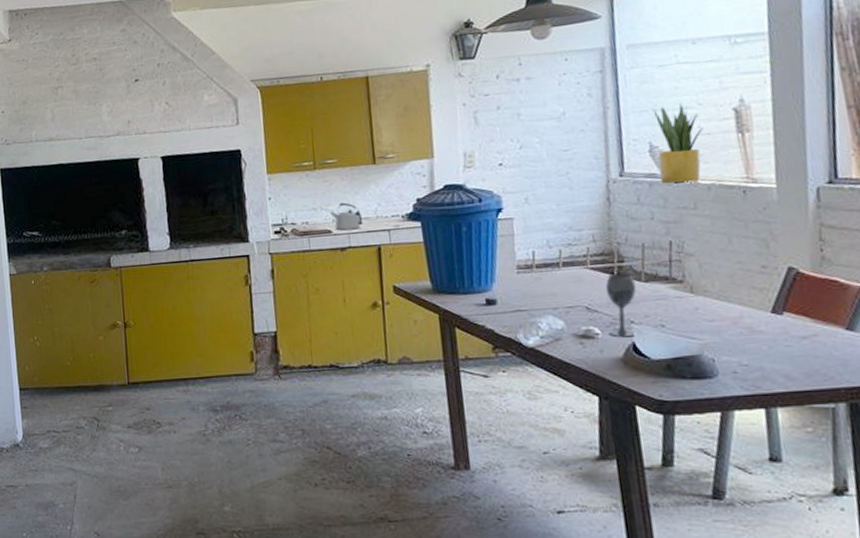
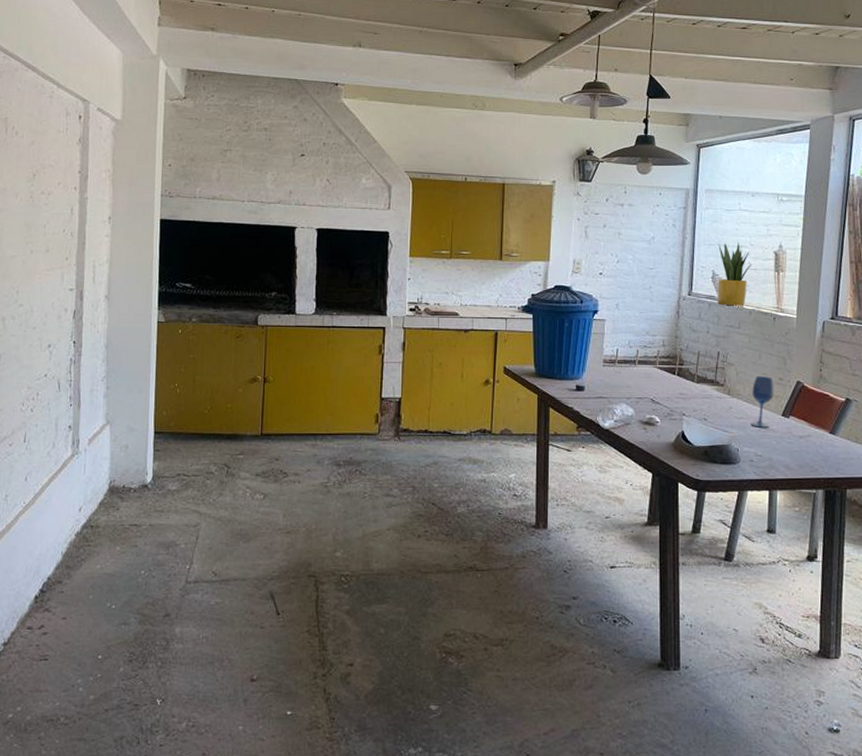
kettle: present [330,202,364,232] -> none [459,290,486,316]
wine glass: present [606,273,636,338] -> none [665,374,689,427]
wineglass: none [723,265,757,330] -> present [750,376,774,428]

